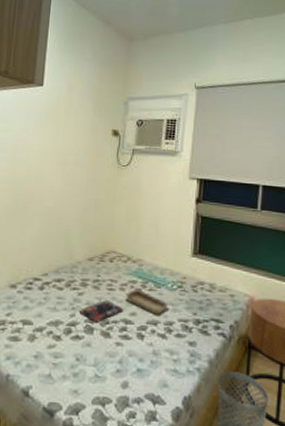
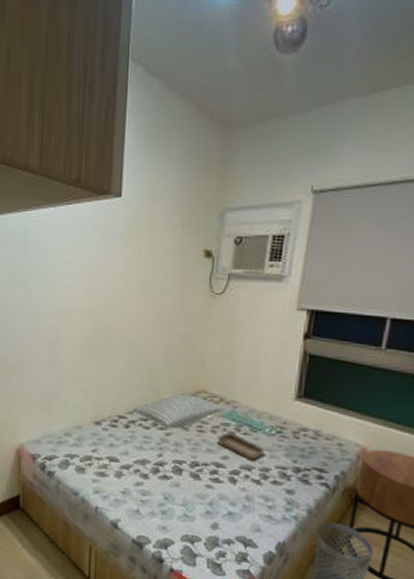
pillow: none [47,254,132,289] -> present [132,394,225,429]
book: present [80,300,124,324] -> none [167,442,215,465]

